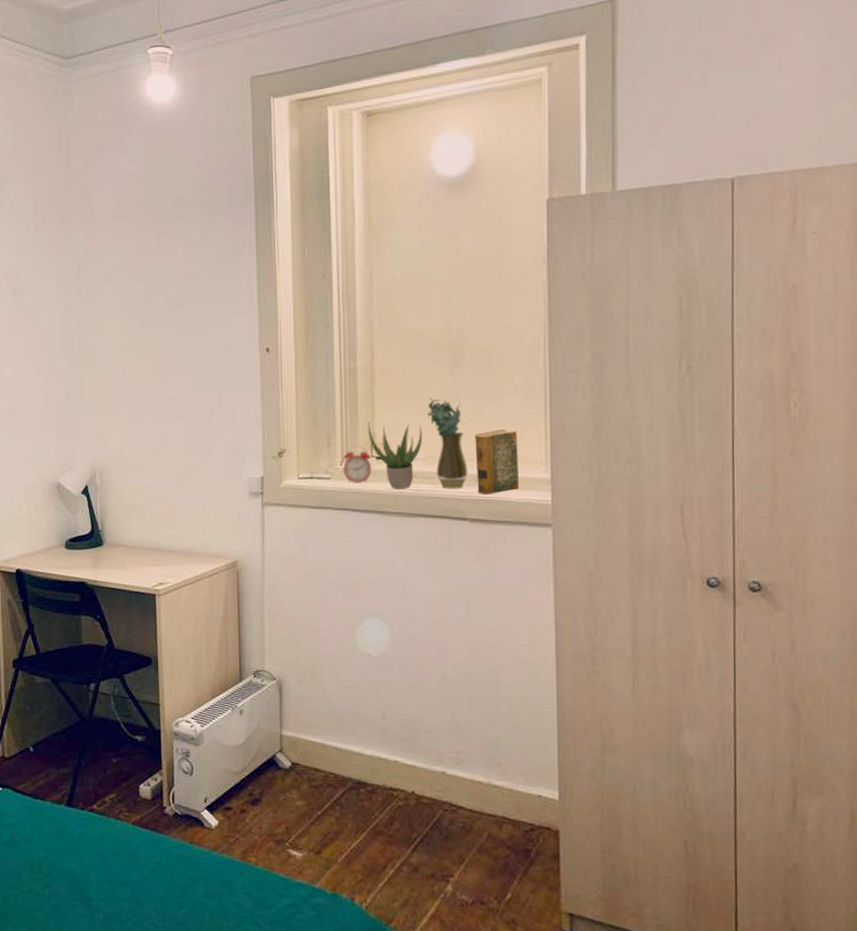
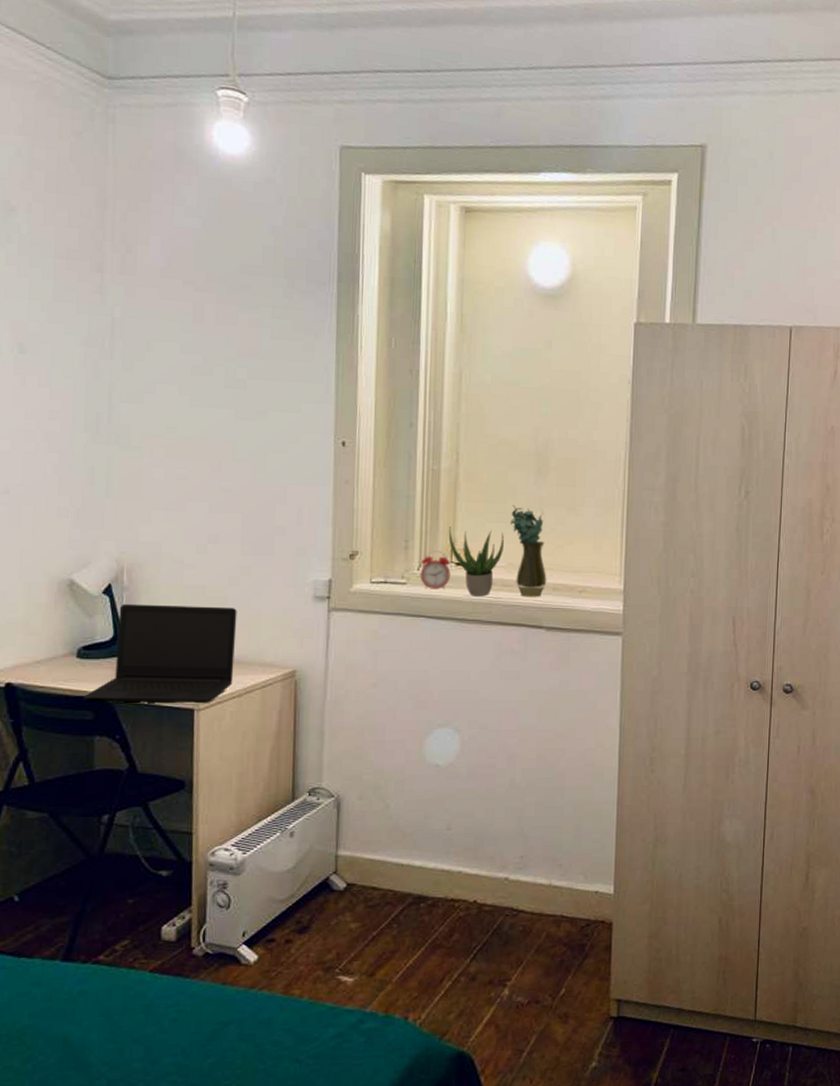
laptop: none [72,502,186,590] -> present [83,603,237,704]
hardback book: present [475,428,520,496] -> none [555,540,596,604]

